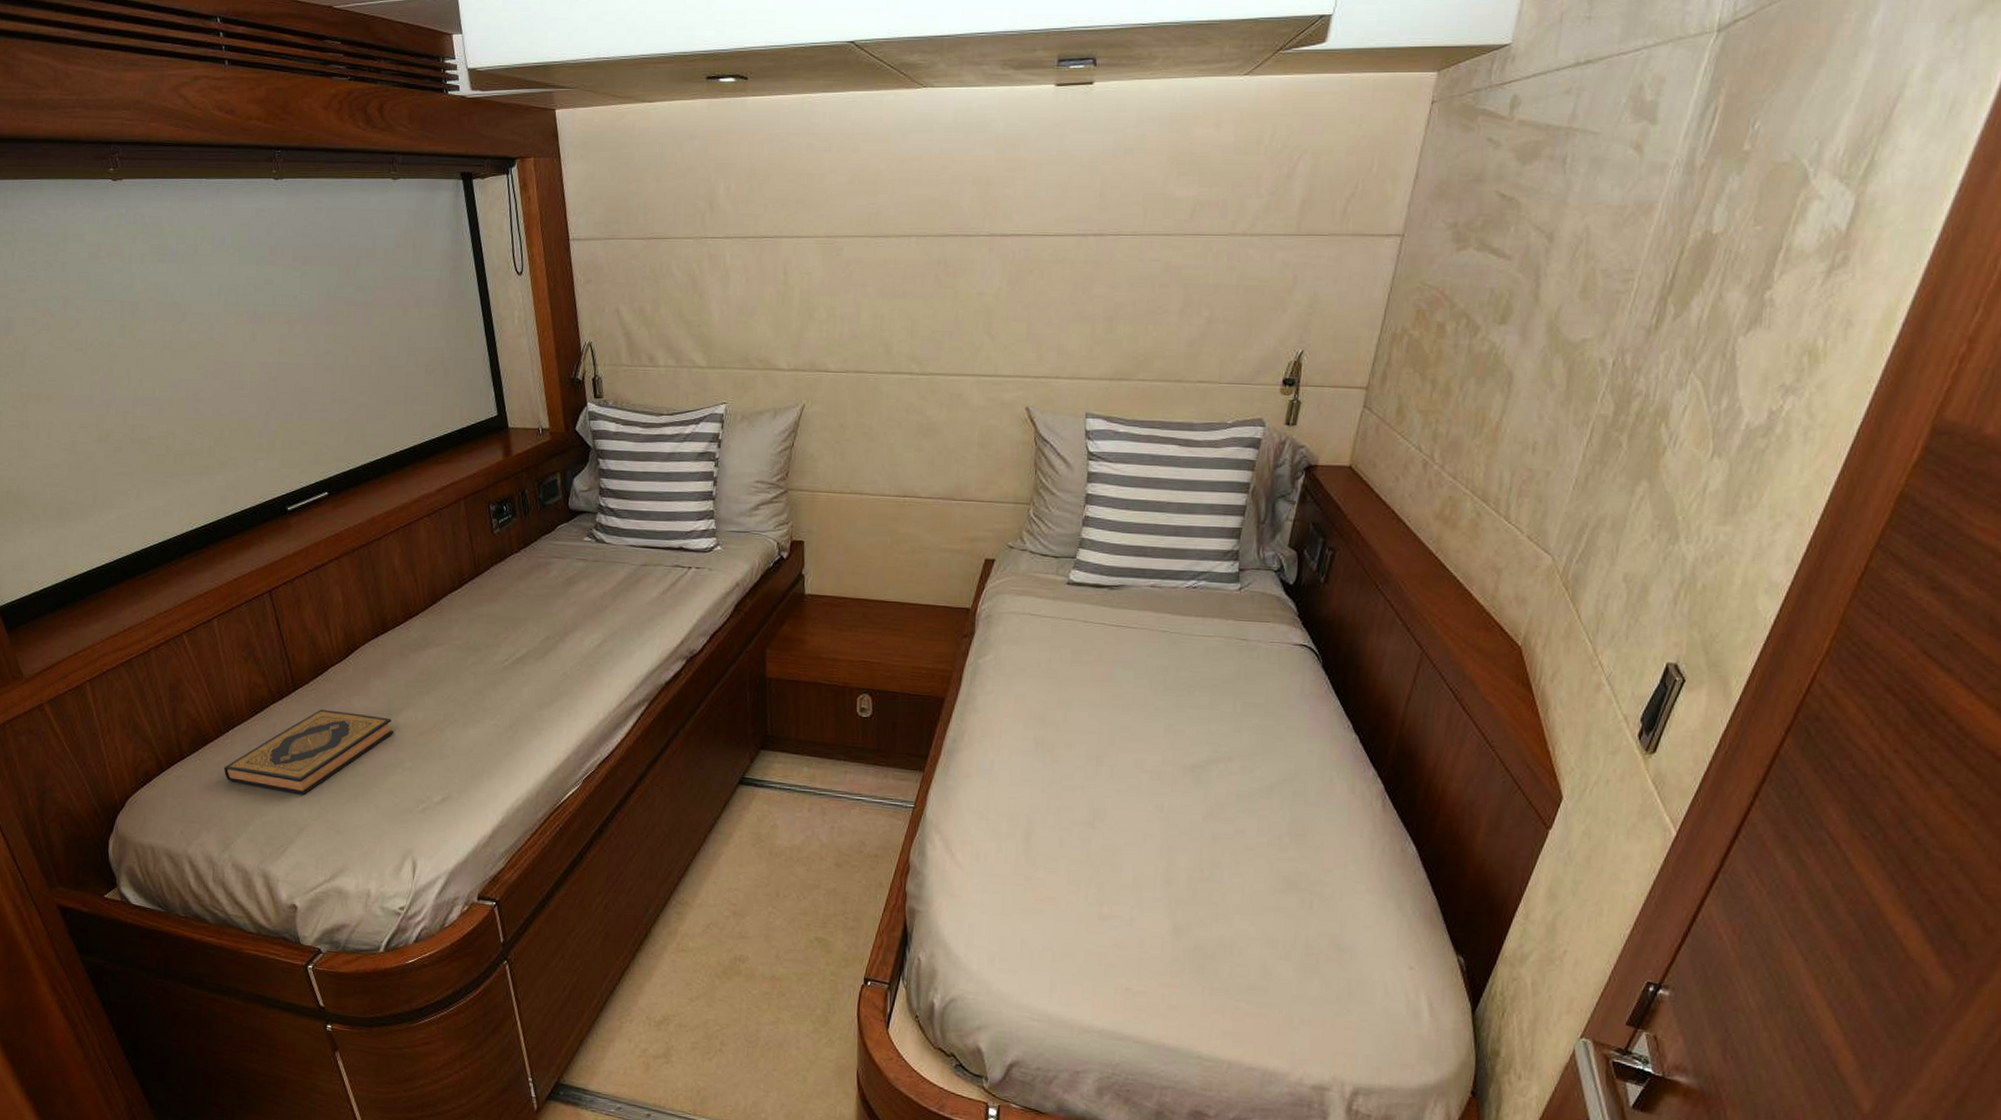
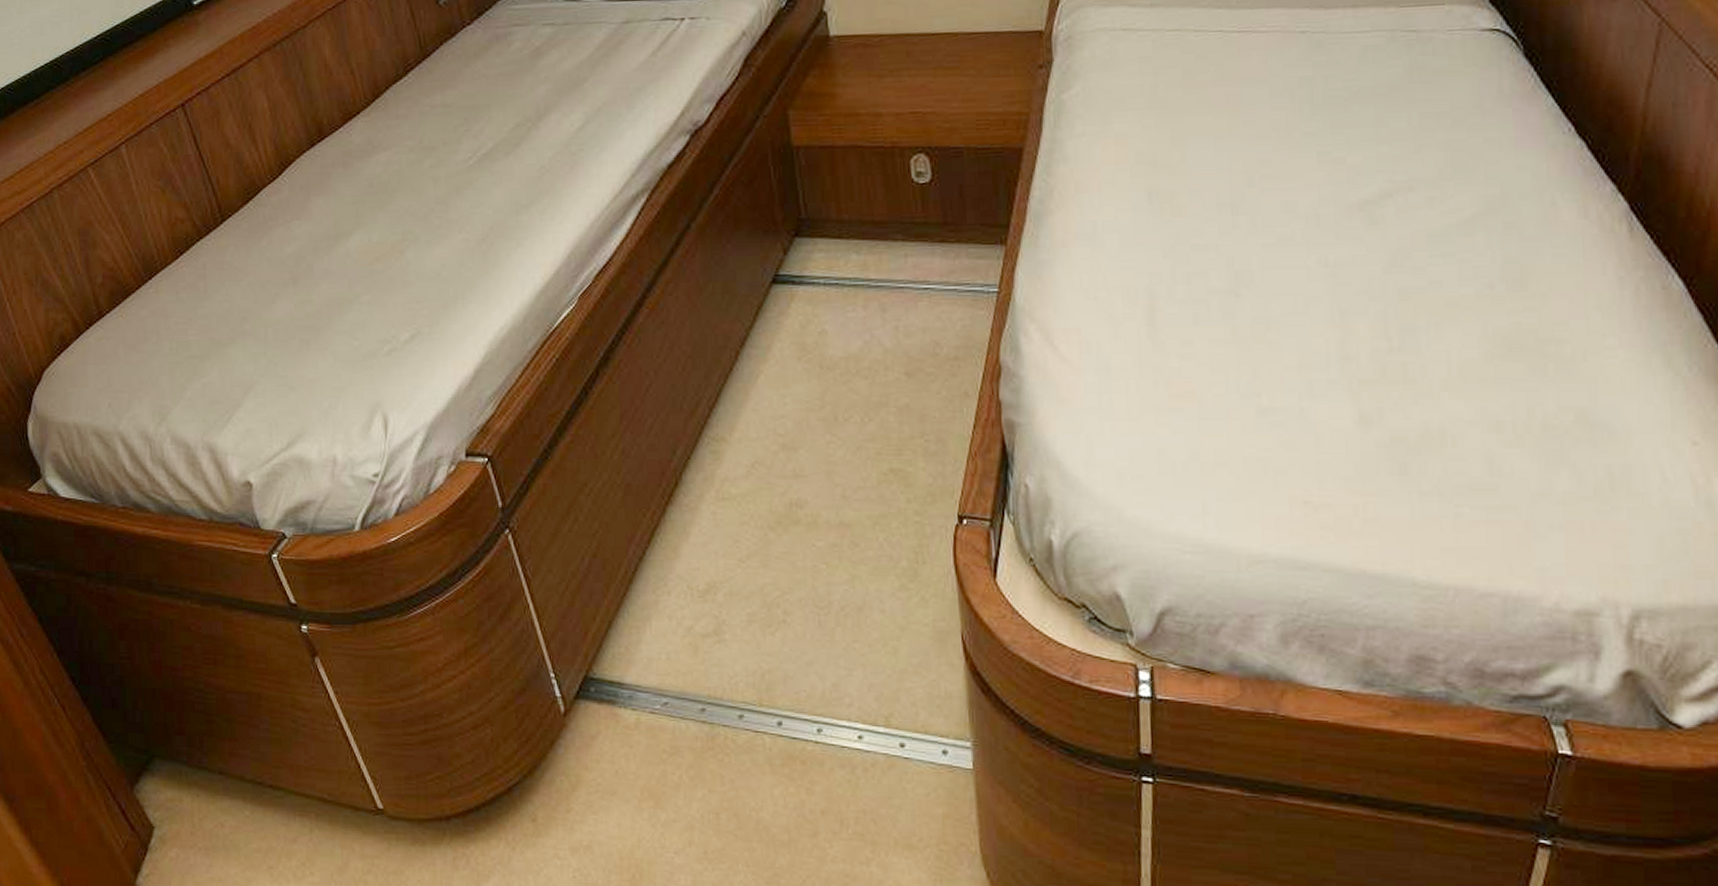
hardback book: present [223,709,394,795] -> none [150,241,345,347]

